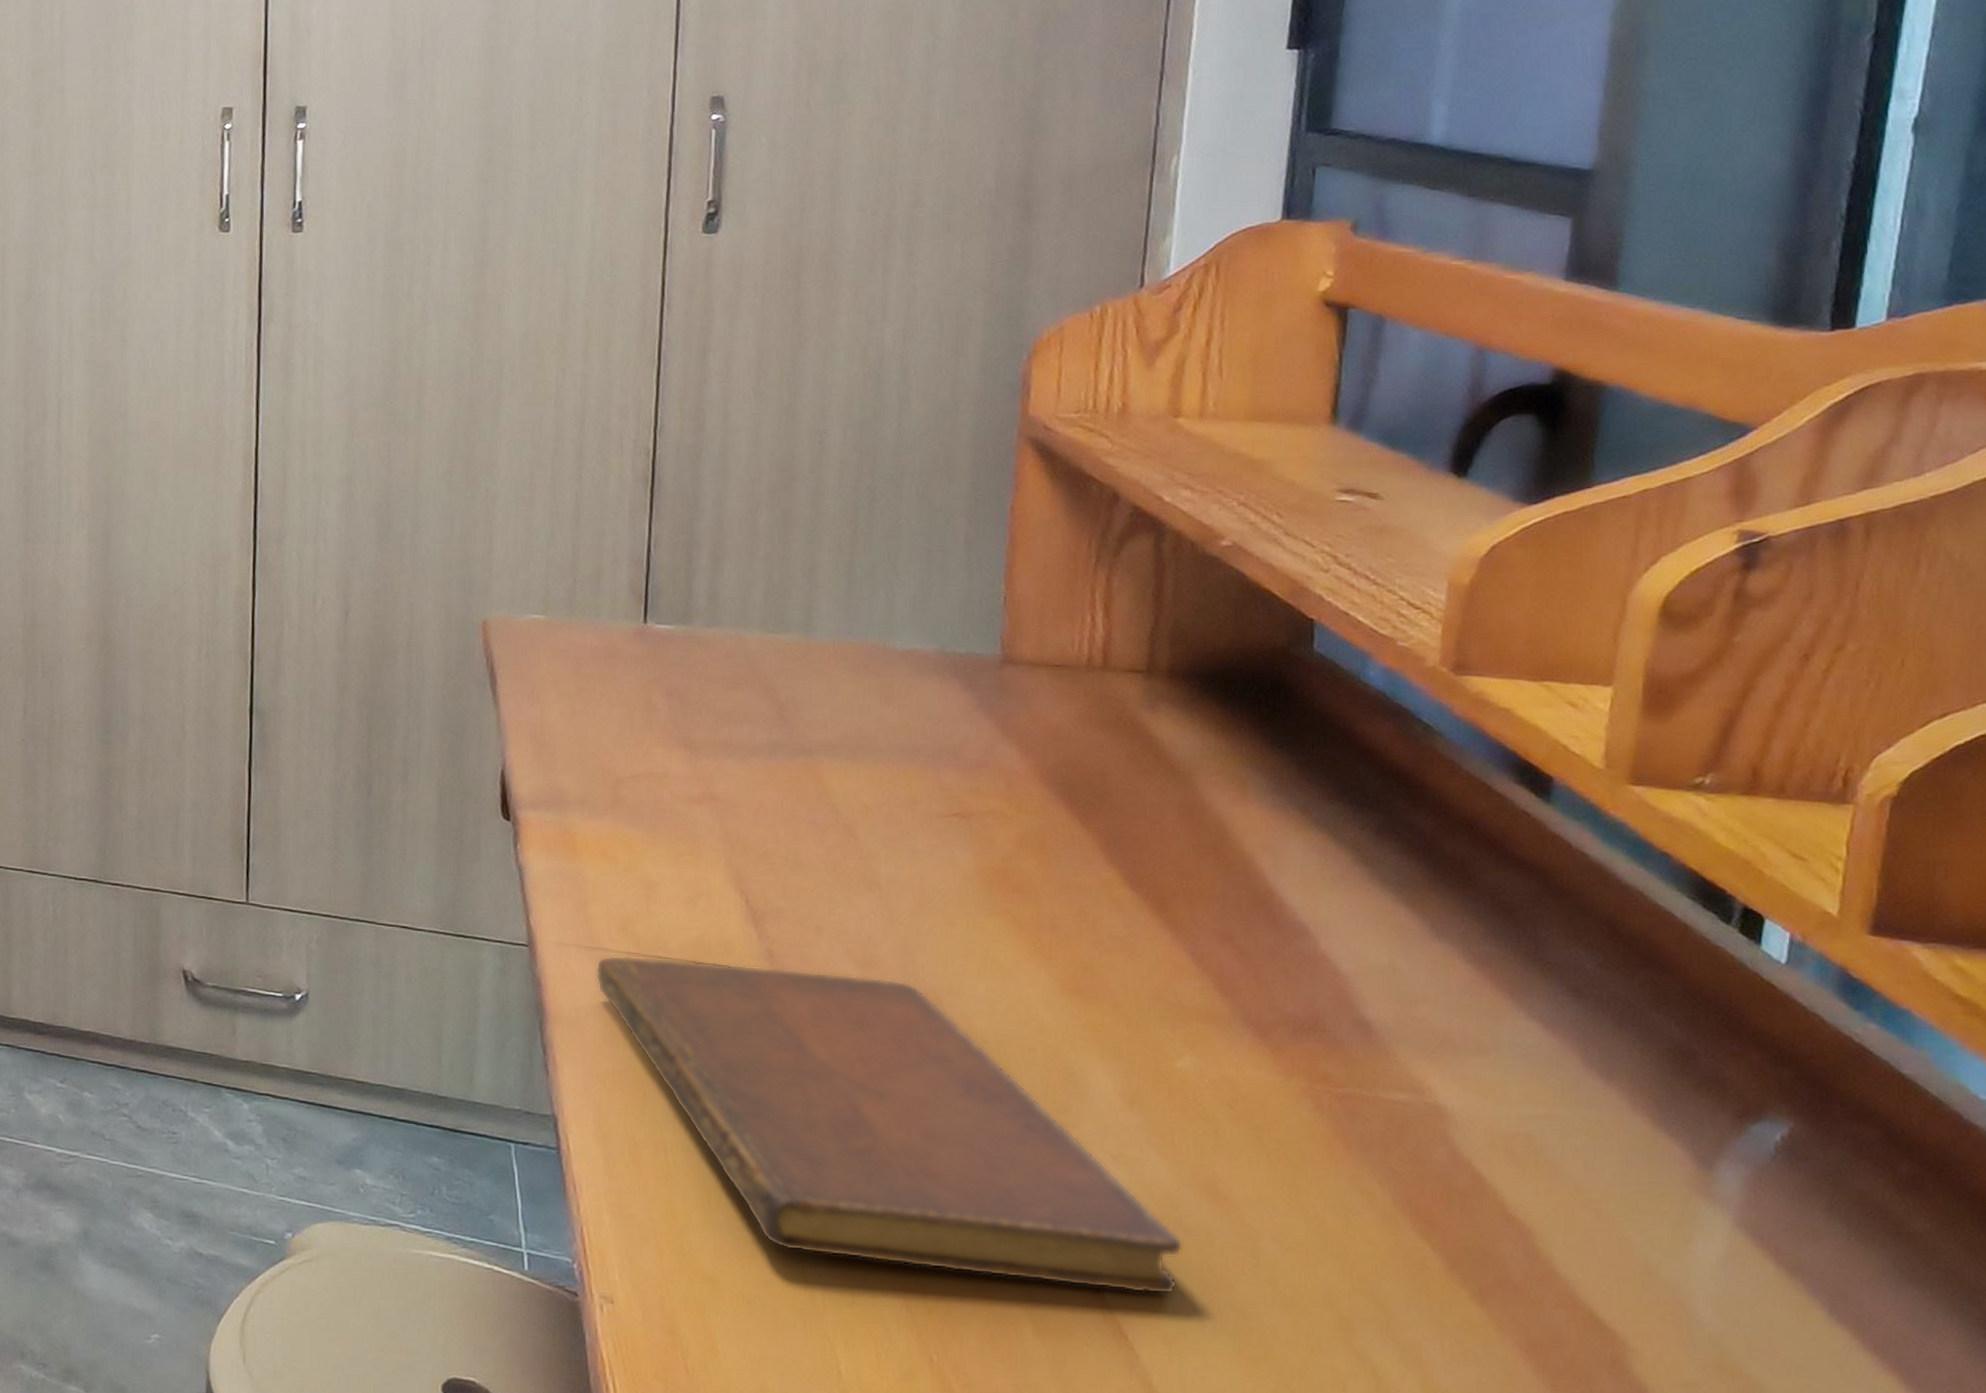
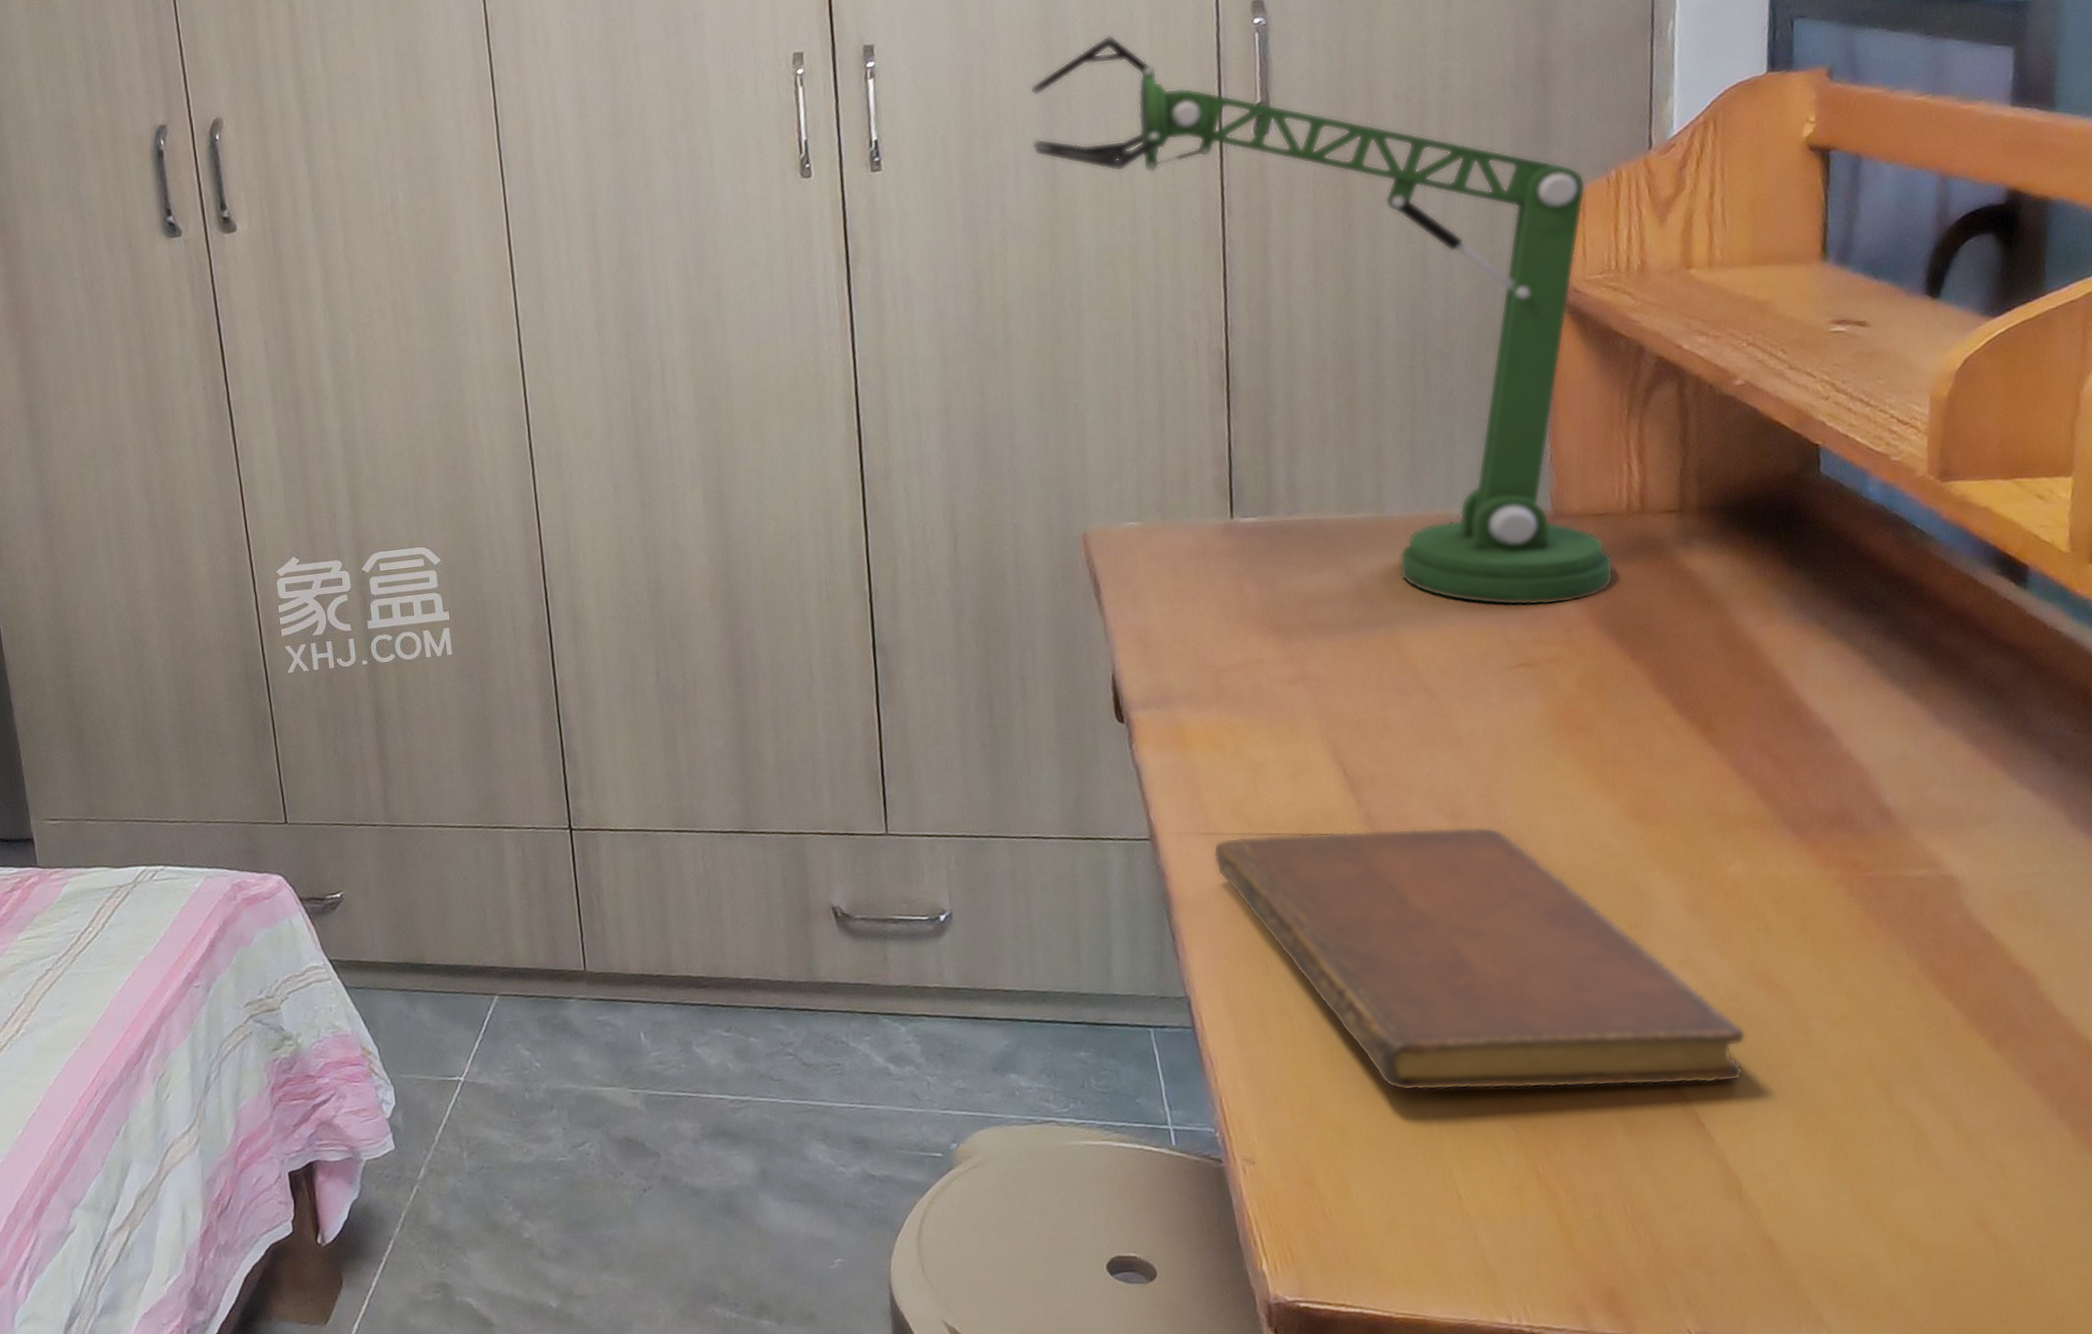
desk lamp: none [462,118,1067,755] -> present [1029,35,1614,606]

